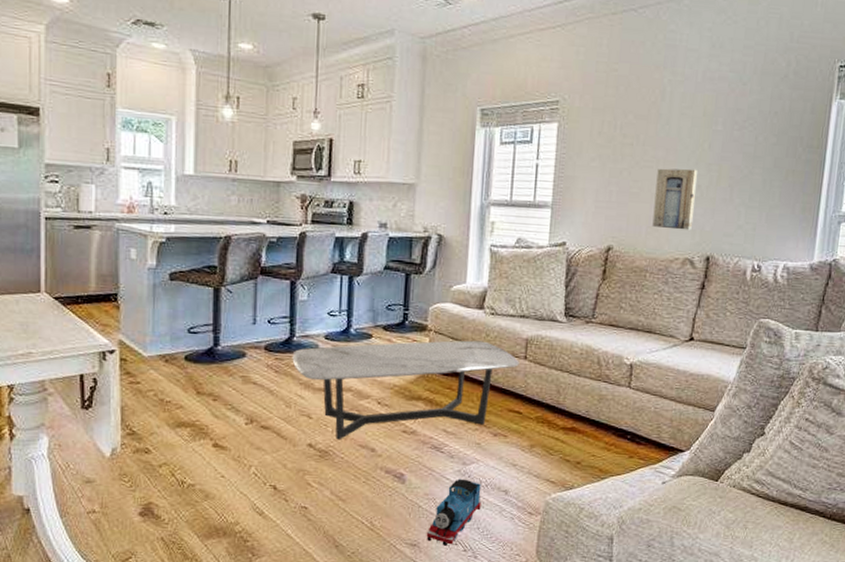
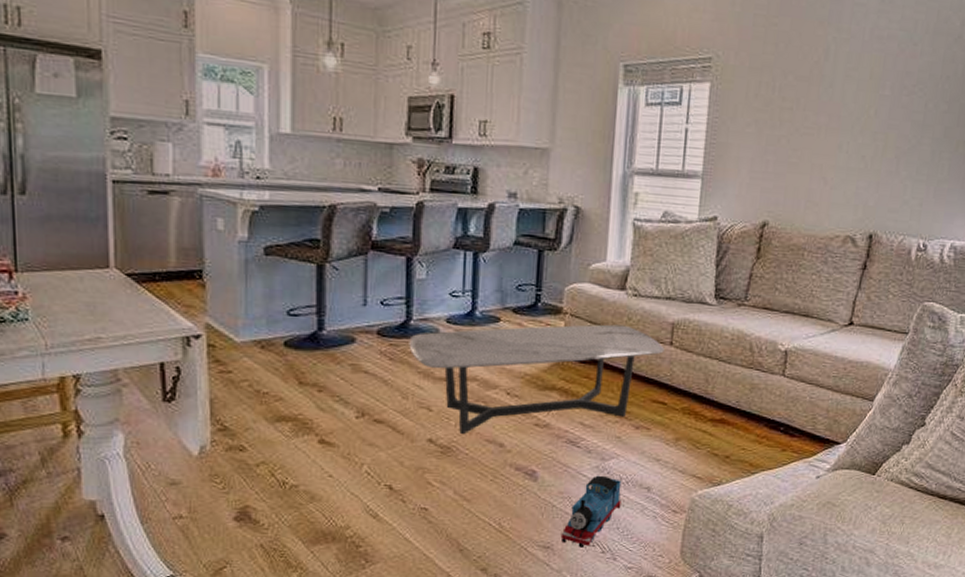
wall art: present [652,168,697,231] -> none [812,136,862,206]

